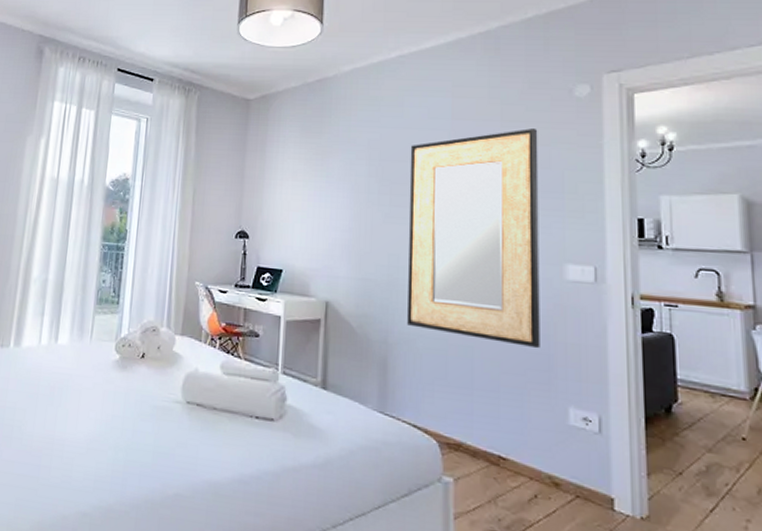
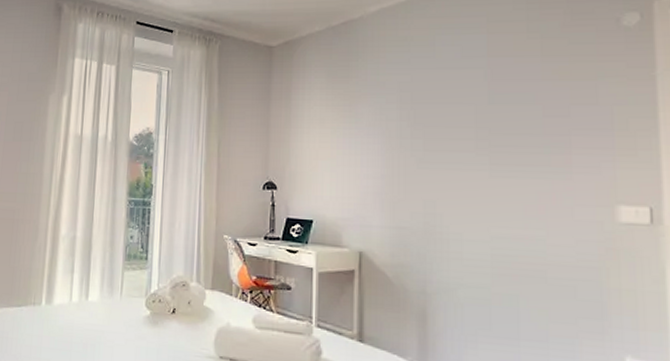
home mirror: present [407,128,540,349] -> none [444,63,592,296]

